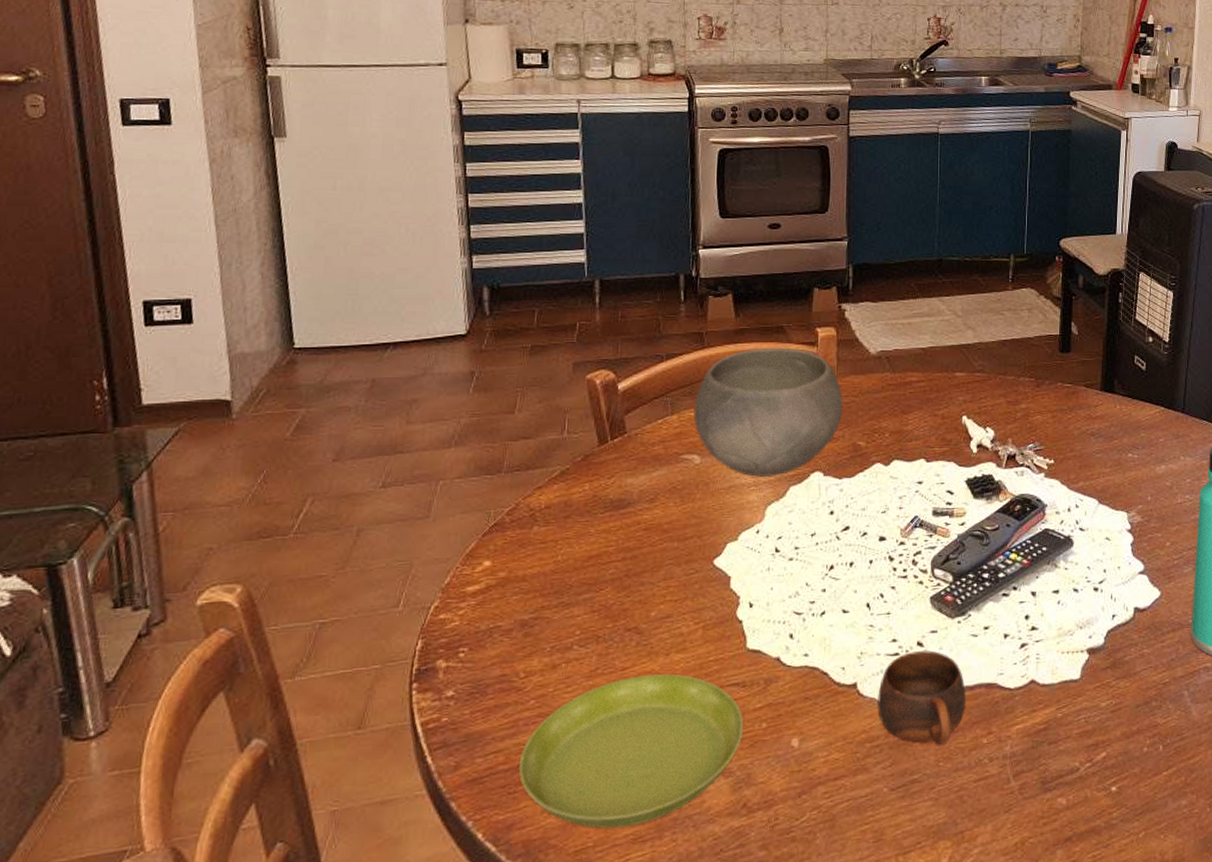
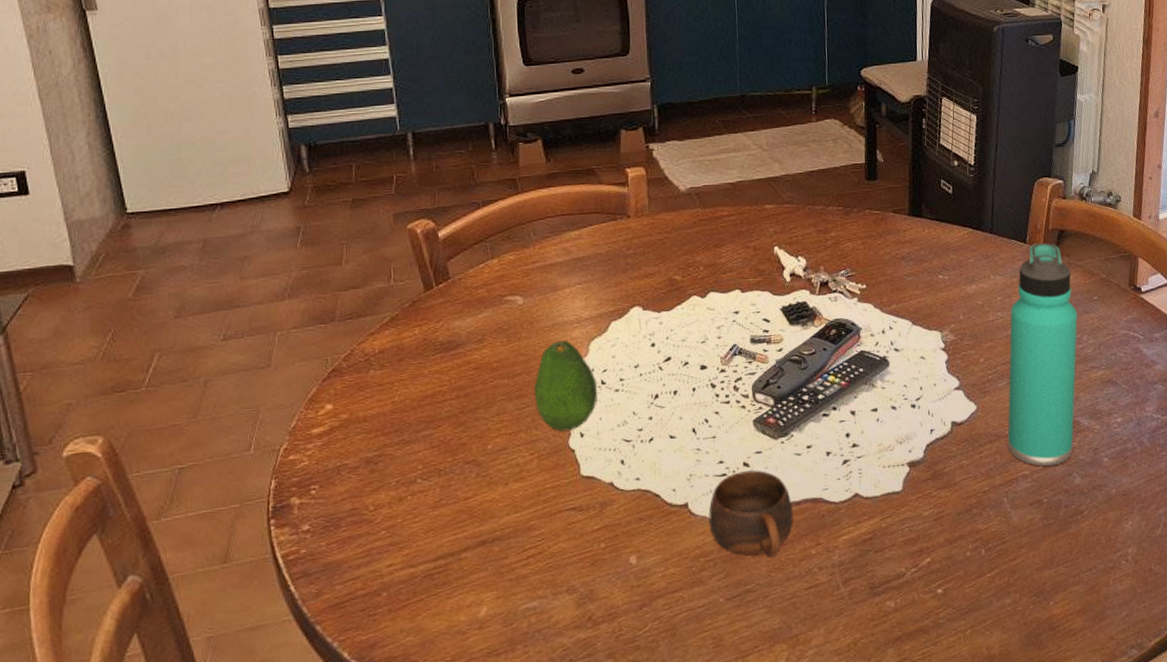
saucer: present [518,674,744,829] -> none [375,501,584,645]
bowl: present [693,348,843,477] -> none [513,189,657,314]
fruit: none [704,504,770,601] -> present [534,340,597,432]

